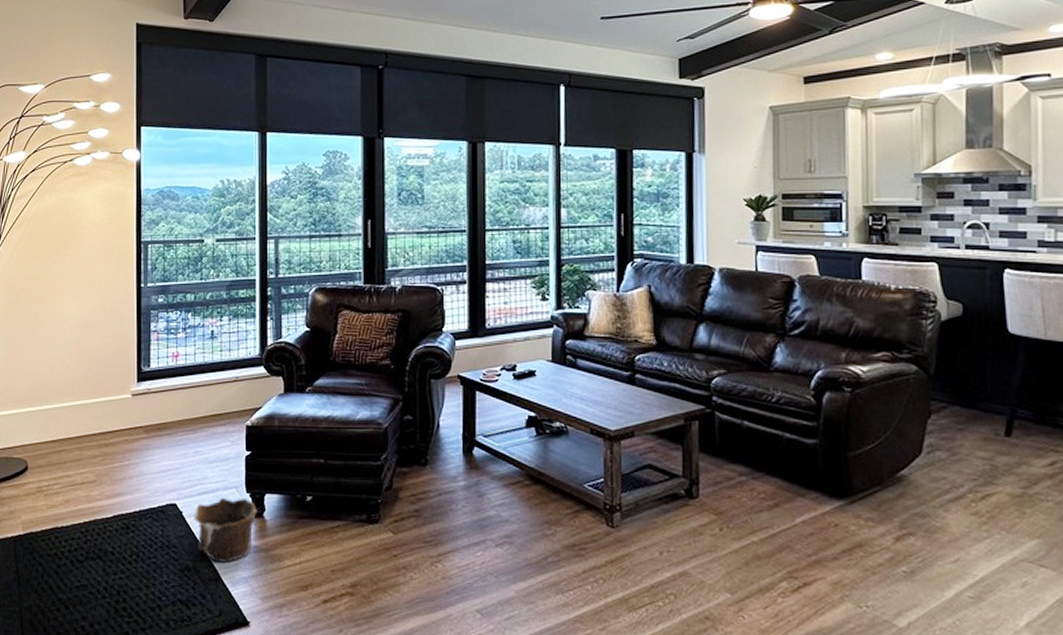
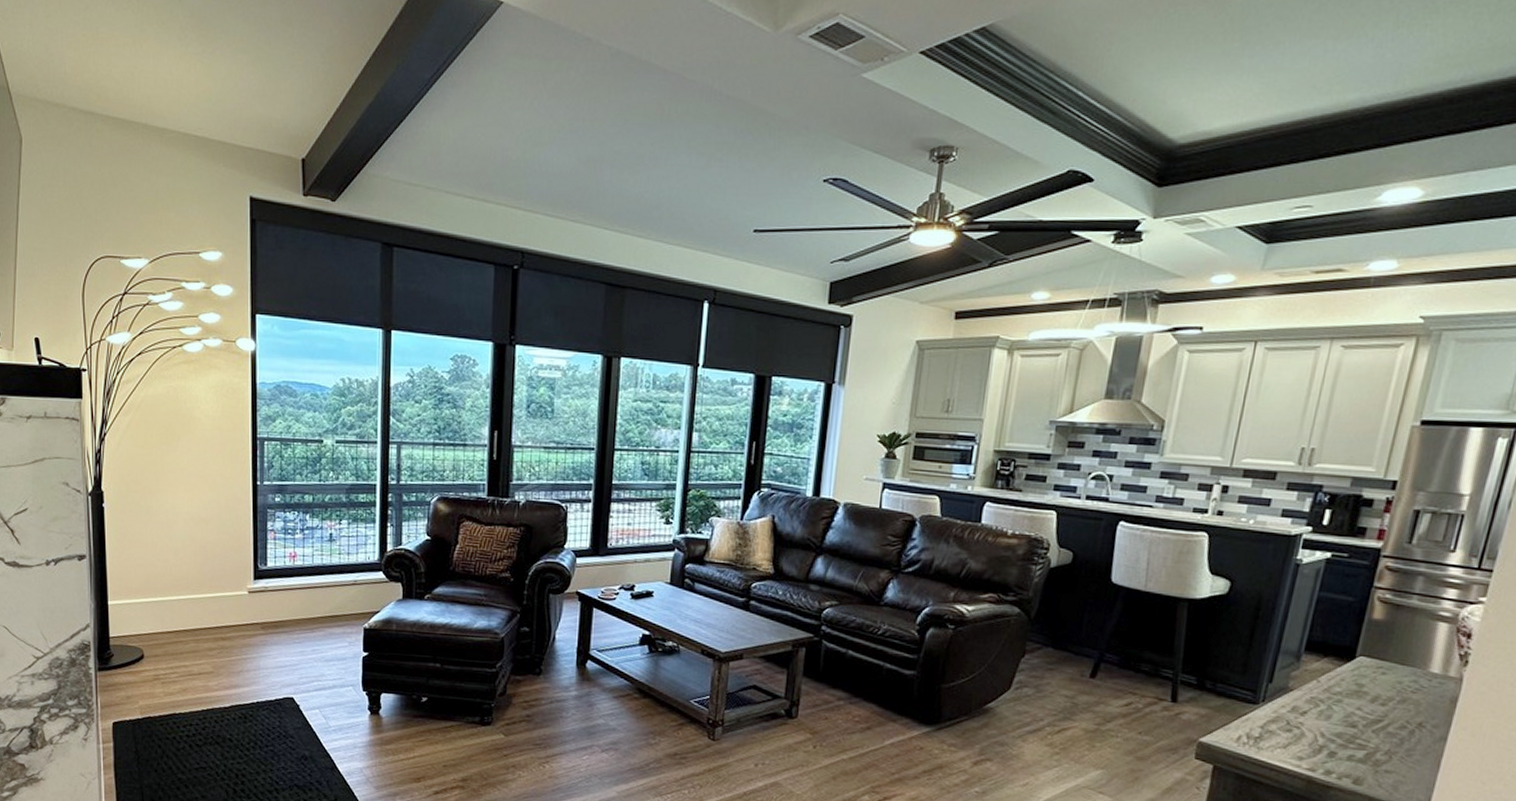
clay pot: present [193,497,257,563] -> none [310,695,373,754]

